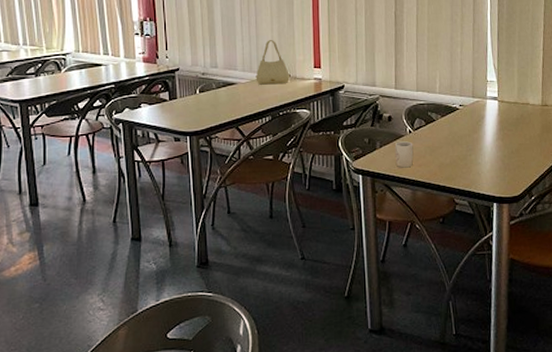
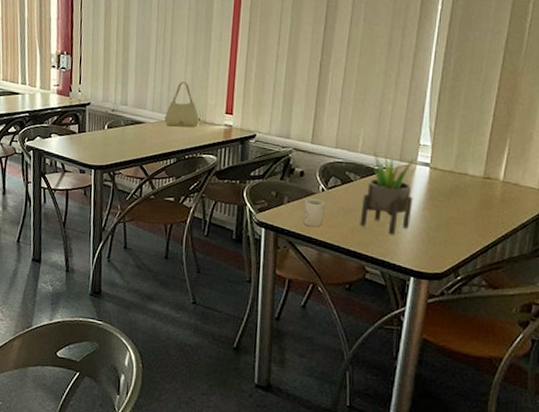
potted plant: none [445,90,488,167] -> present [360,150,414,235]

